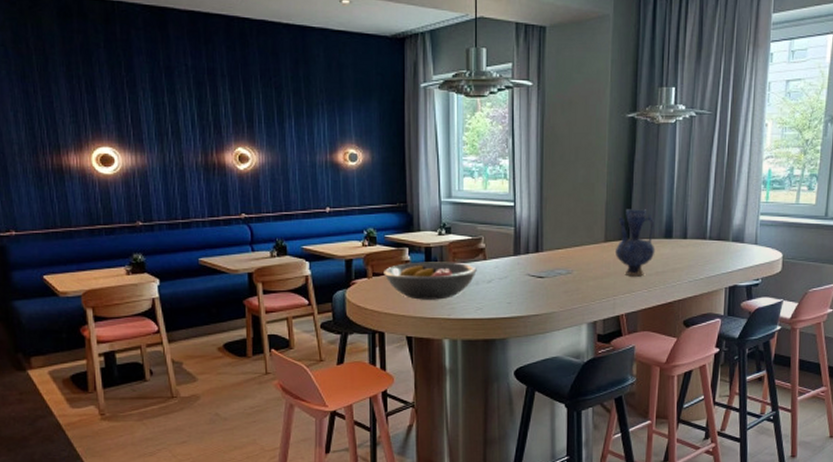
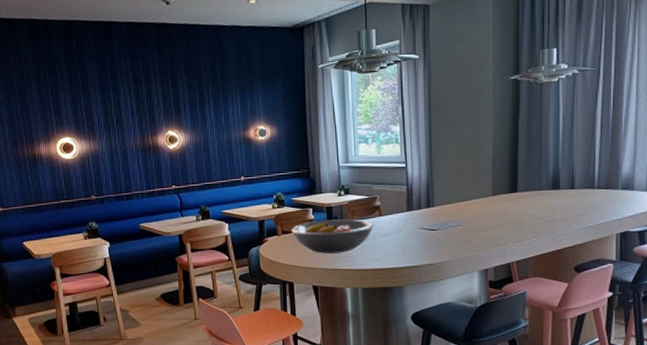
vase: present [616,209,655,277] -> none [504,163,543,227]

